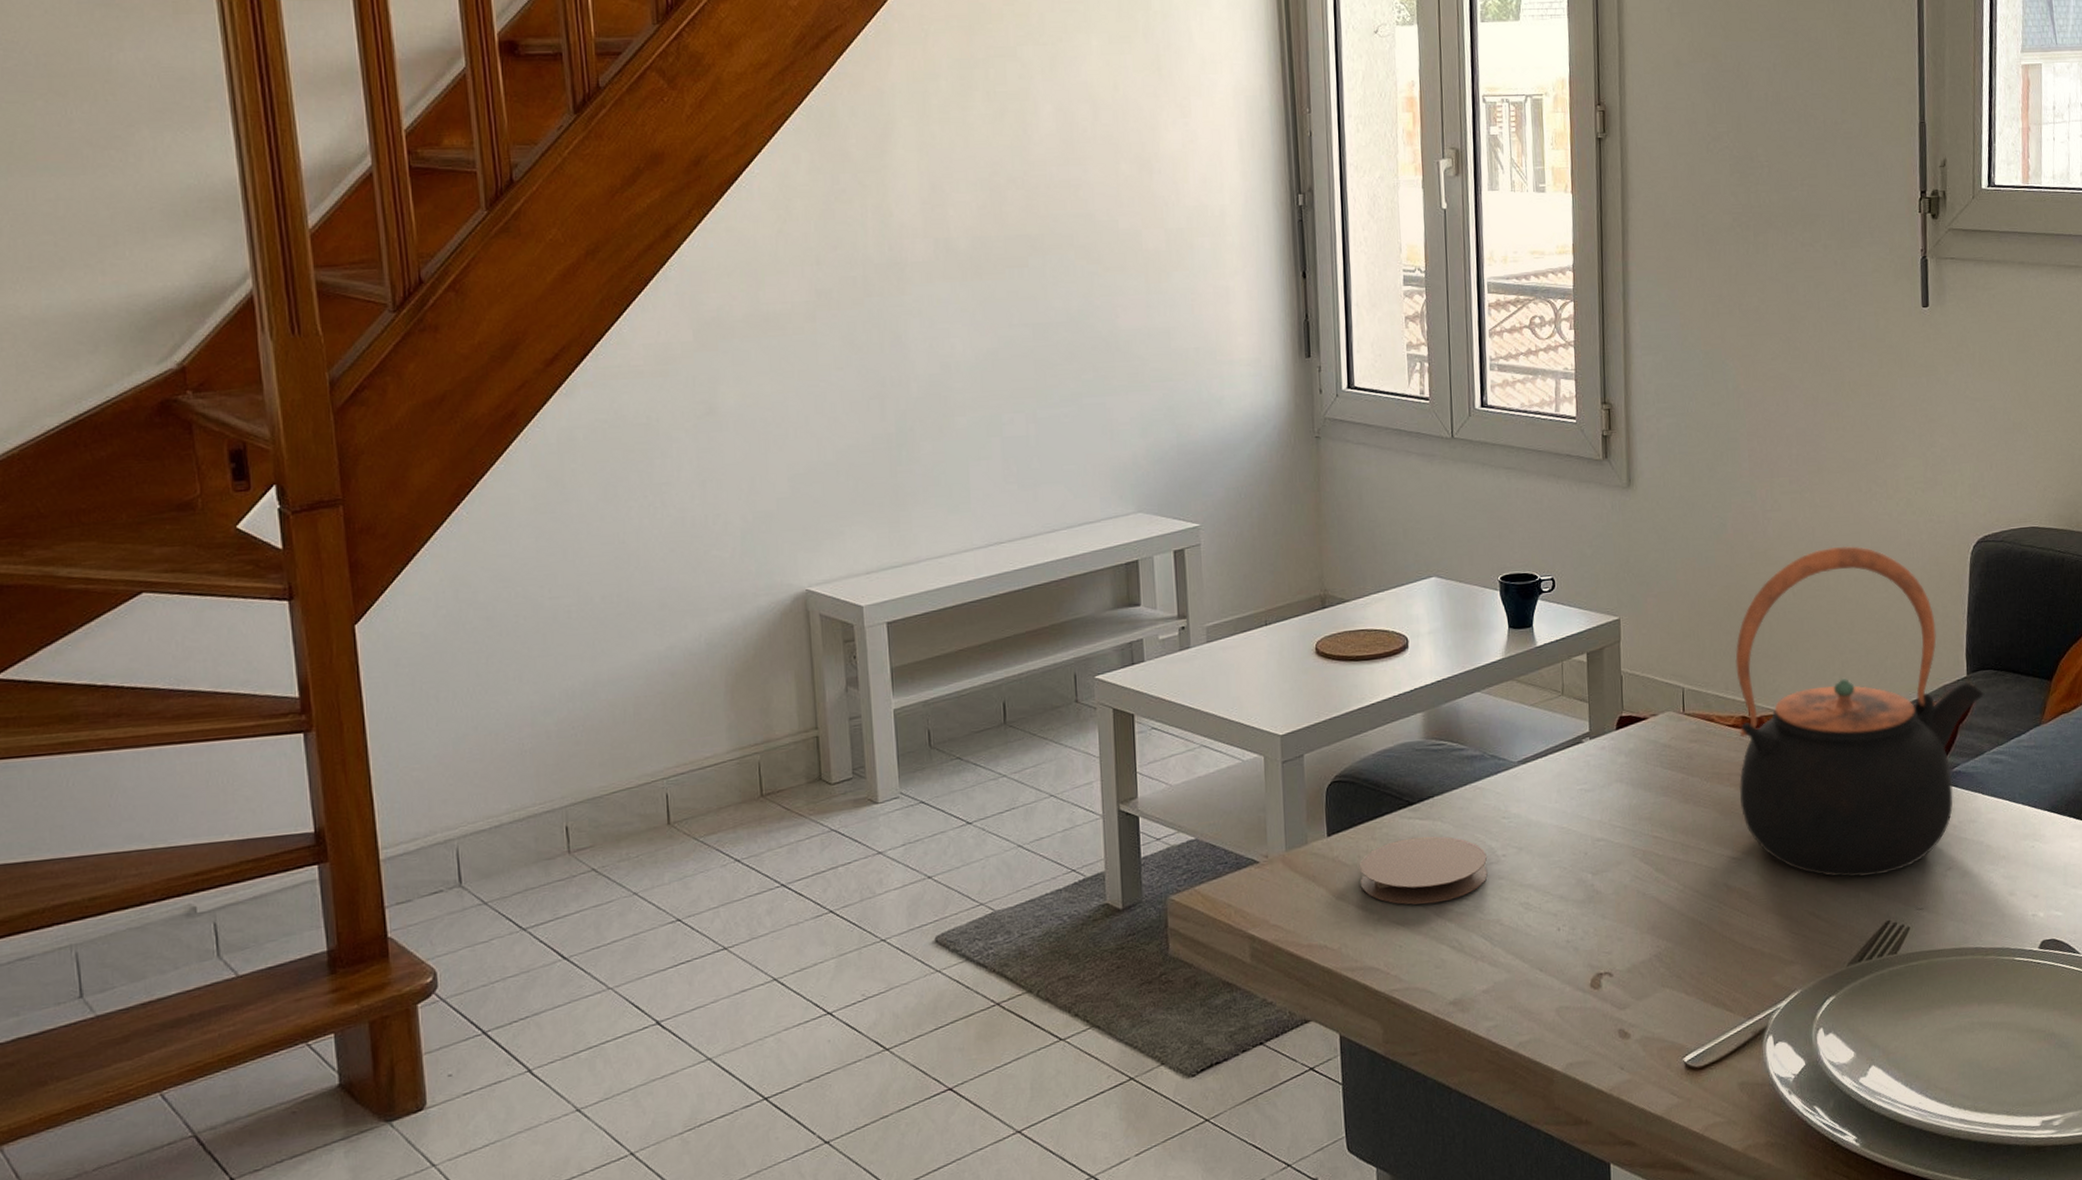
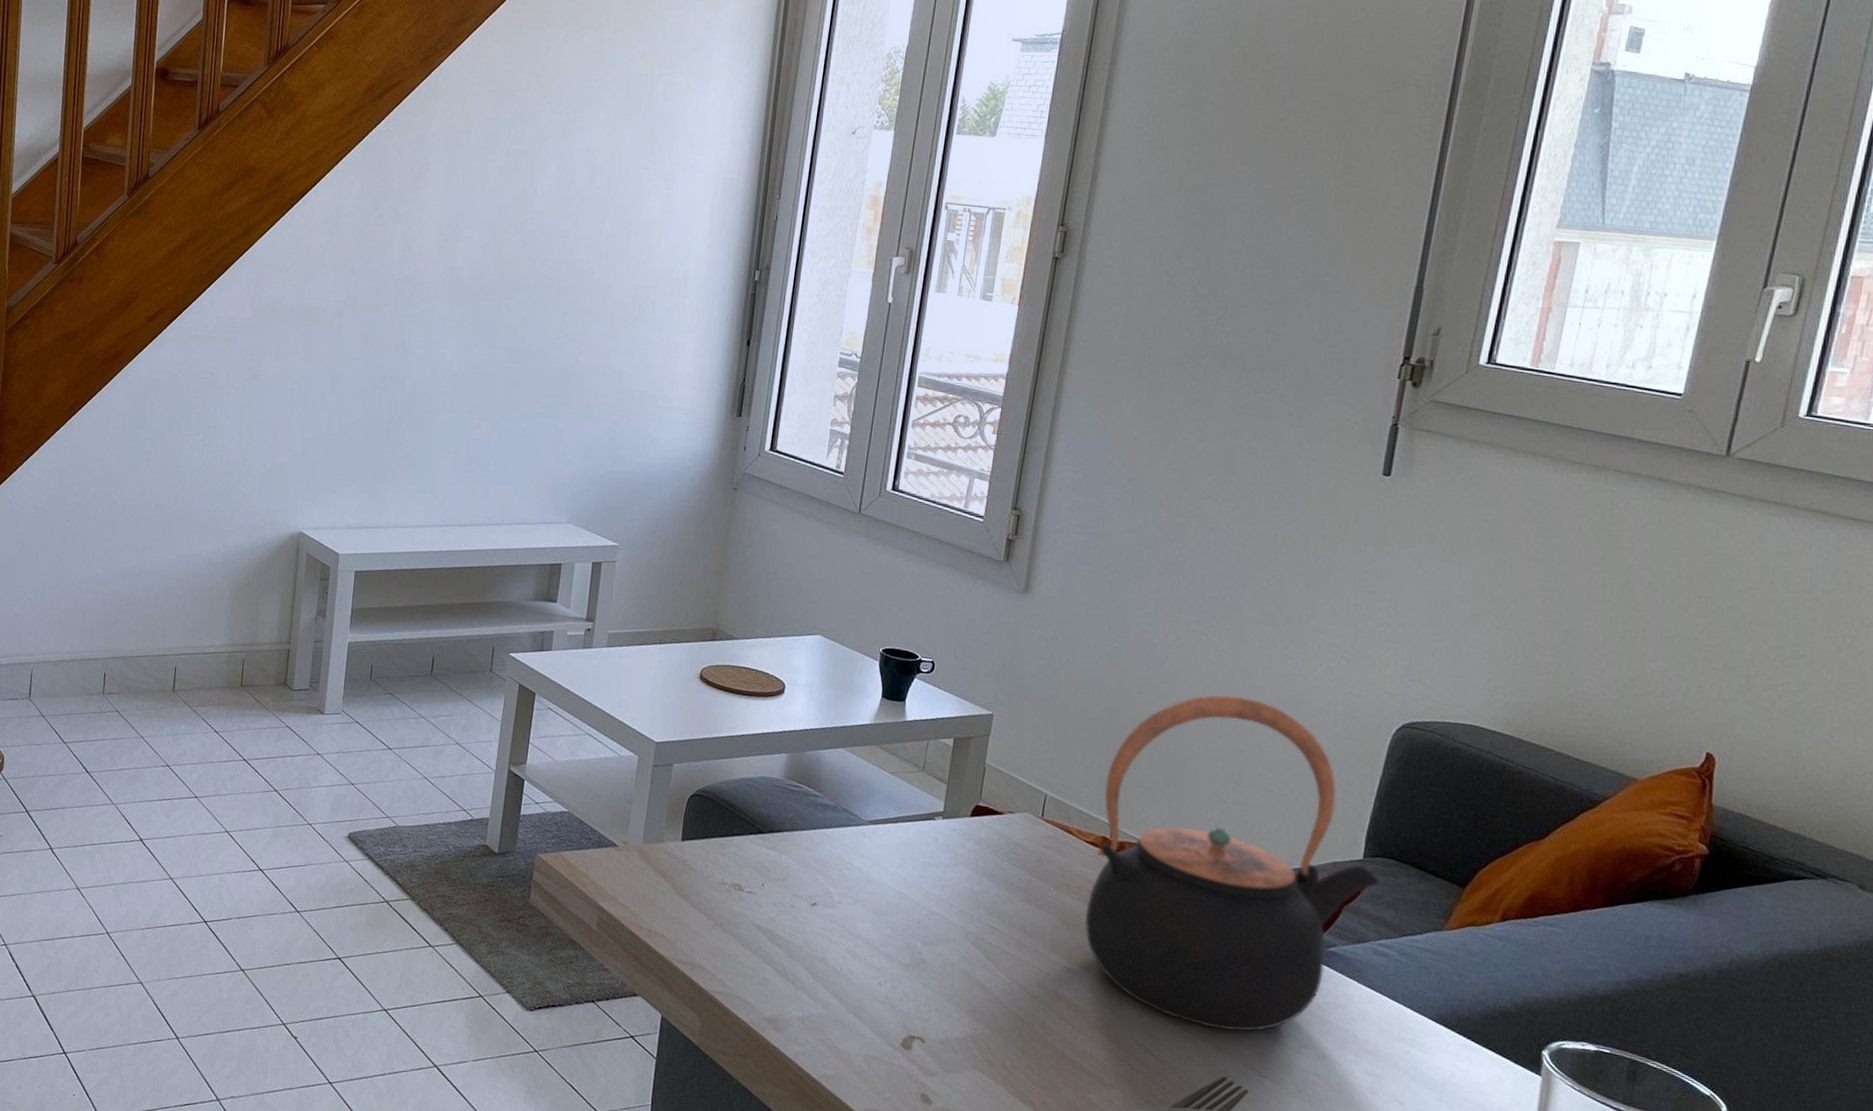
coaster: present [1359,836,1488,905] -> none [703,861,823,928]

